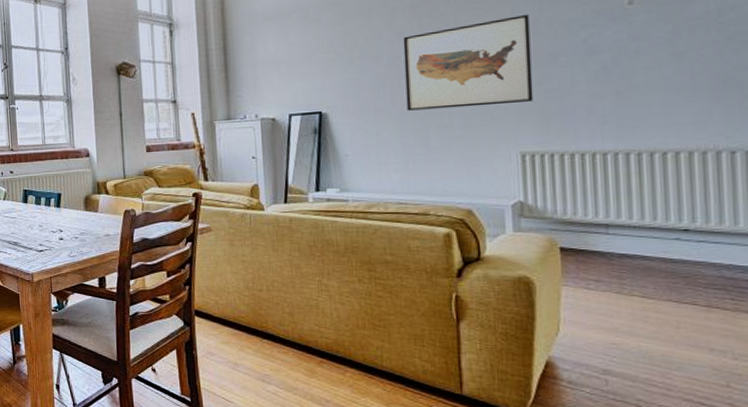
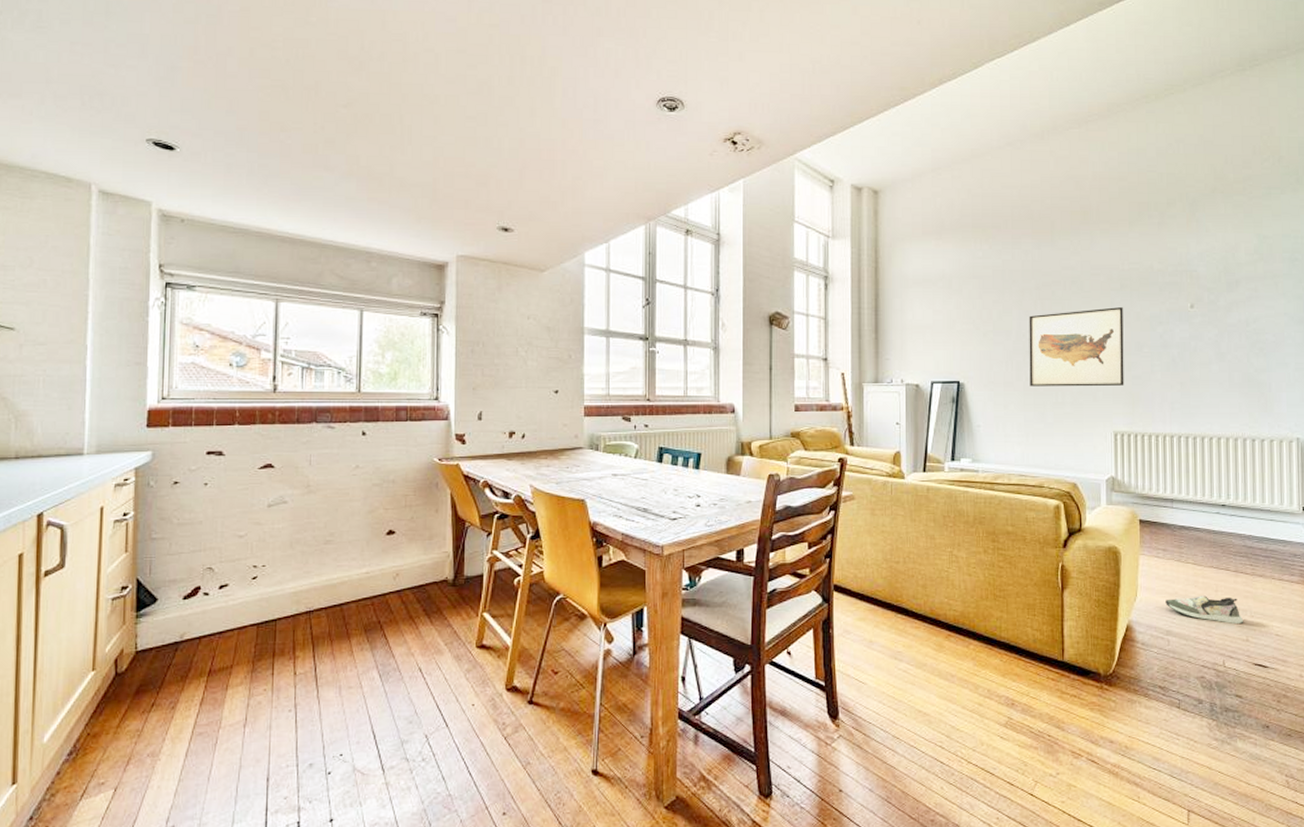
shoe: none [601,332,722,368] -> present [1165,596,1244,625]

